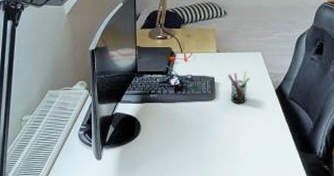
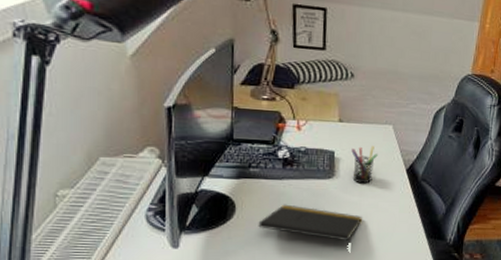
notepad: none [158,123,240,156] -> present [258,204,362,243]

